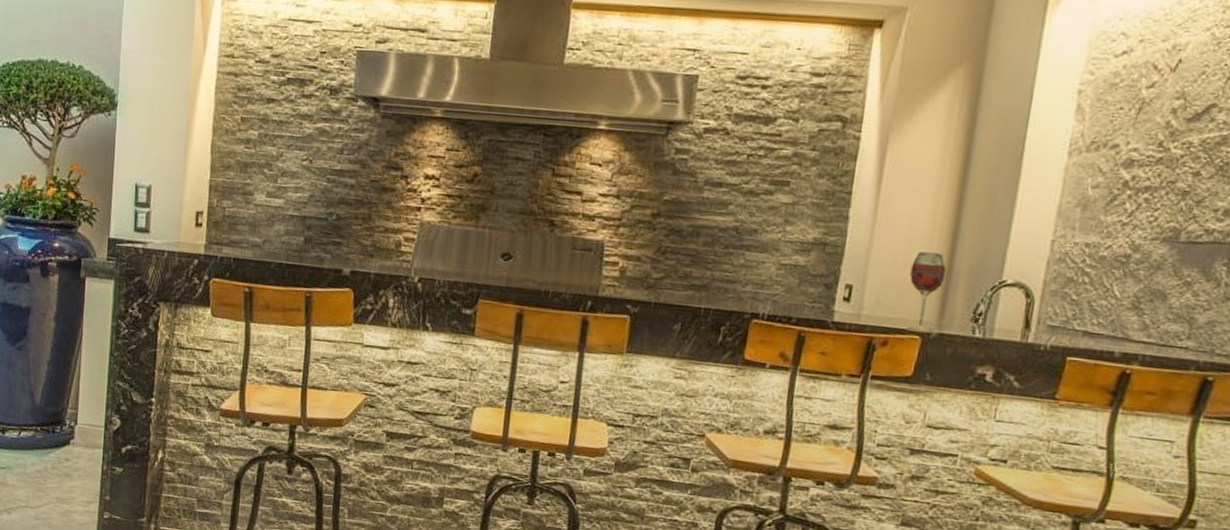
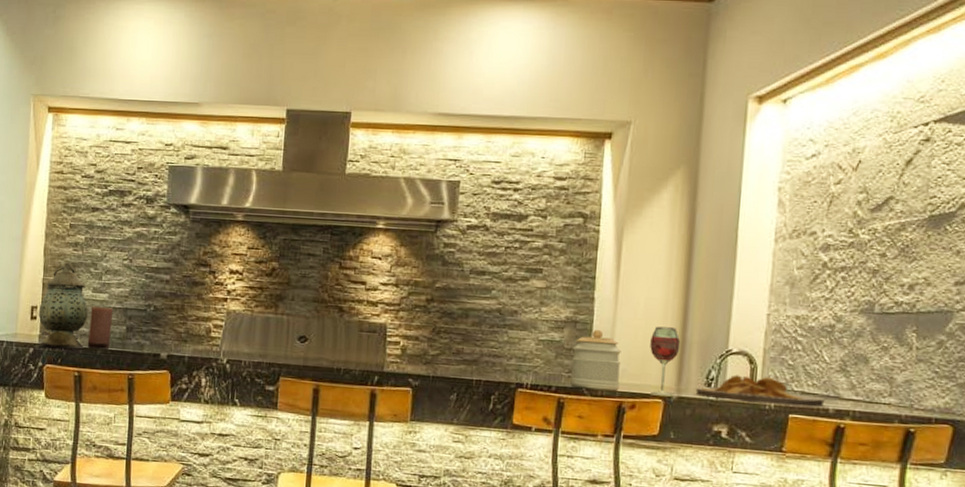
lantern: none [204,161,261,264] -> present [38,262,88,351]
candle: none [259,213,289,264] -> present [87,307,113,351]
jar: none [814,253,876,326] -> present [570,329,621,392]
platter: none [954,309,1115,351] -> present [691,375,829,409]

